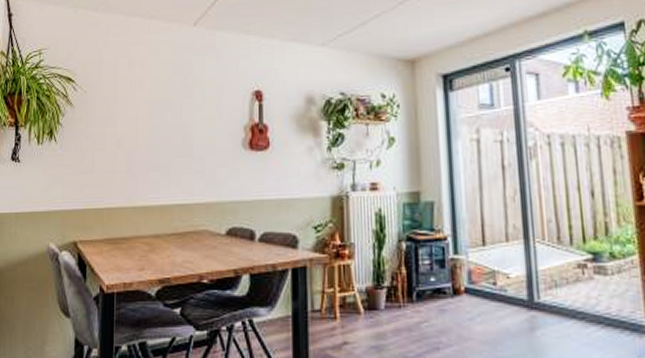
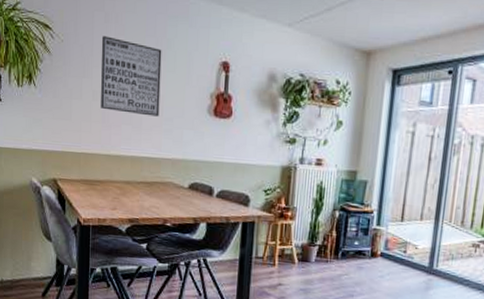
wall art: none [125,81,190,159] -> present [100,36,162,117]

